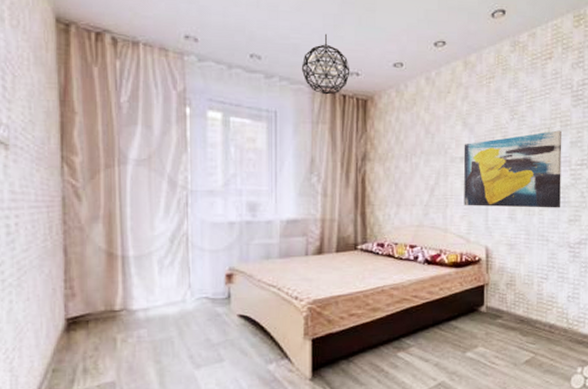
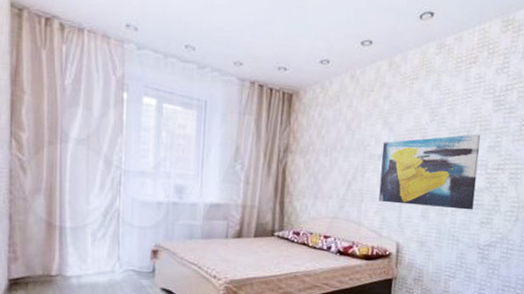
pendant light: present [301,33,350,95] -> none [232,28,279,88]

